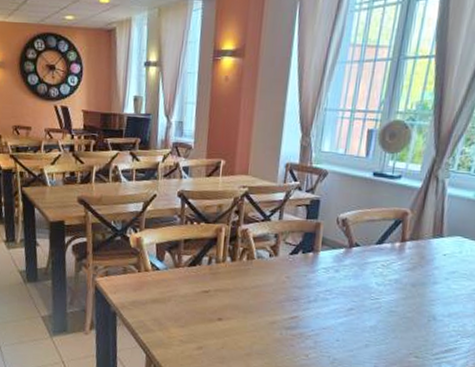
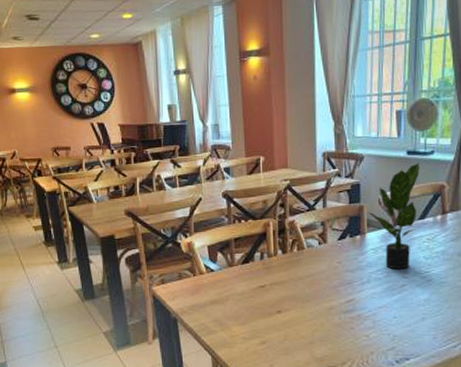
potted plant: none [324,185,385,293] -> present [368,162,422,270]

